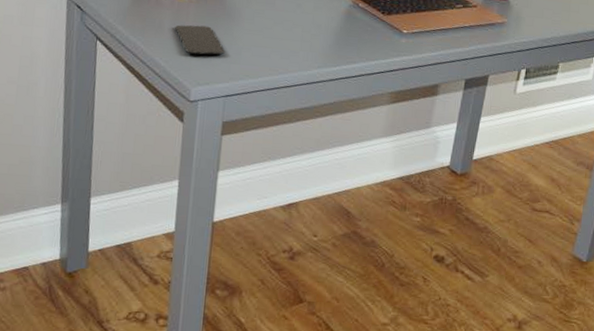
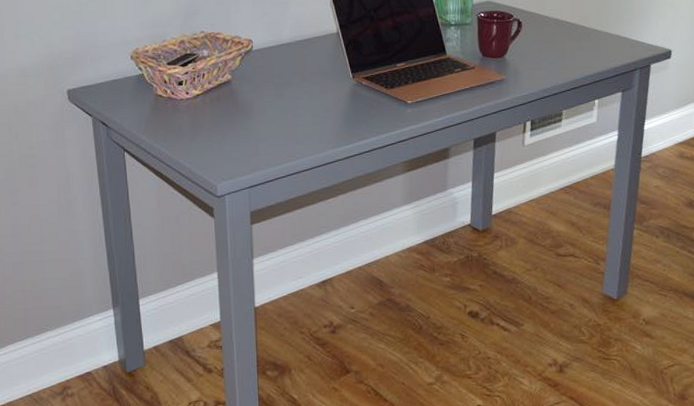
smartphone: present [175,24,225,55] -> none [194,124,243,153]

